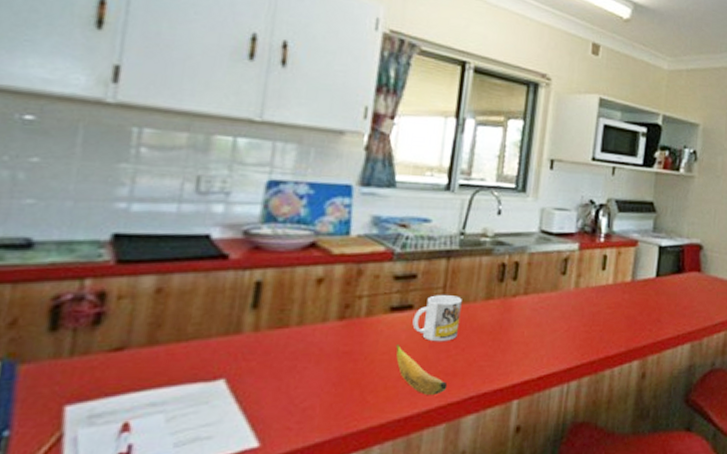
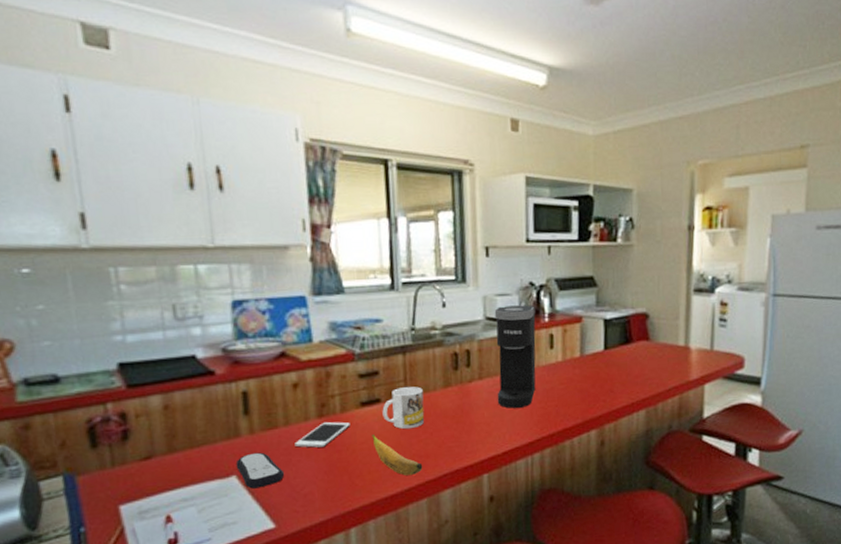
remote control: none [227,354,285,397] -> present [235,452,285,489]
cell phone: none [304,325,374,354] -> present [295,421,350,448]
coffee maker: none [540,221,592,329] -> present [494,305,536,408]

